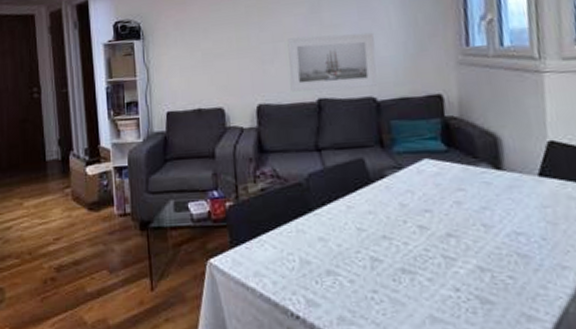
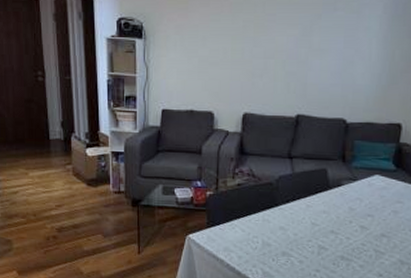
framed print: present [287,32,377,92] -> none [274,57,354,109]

